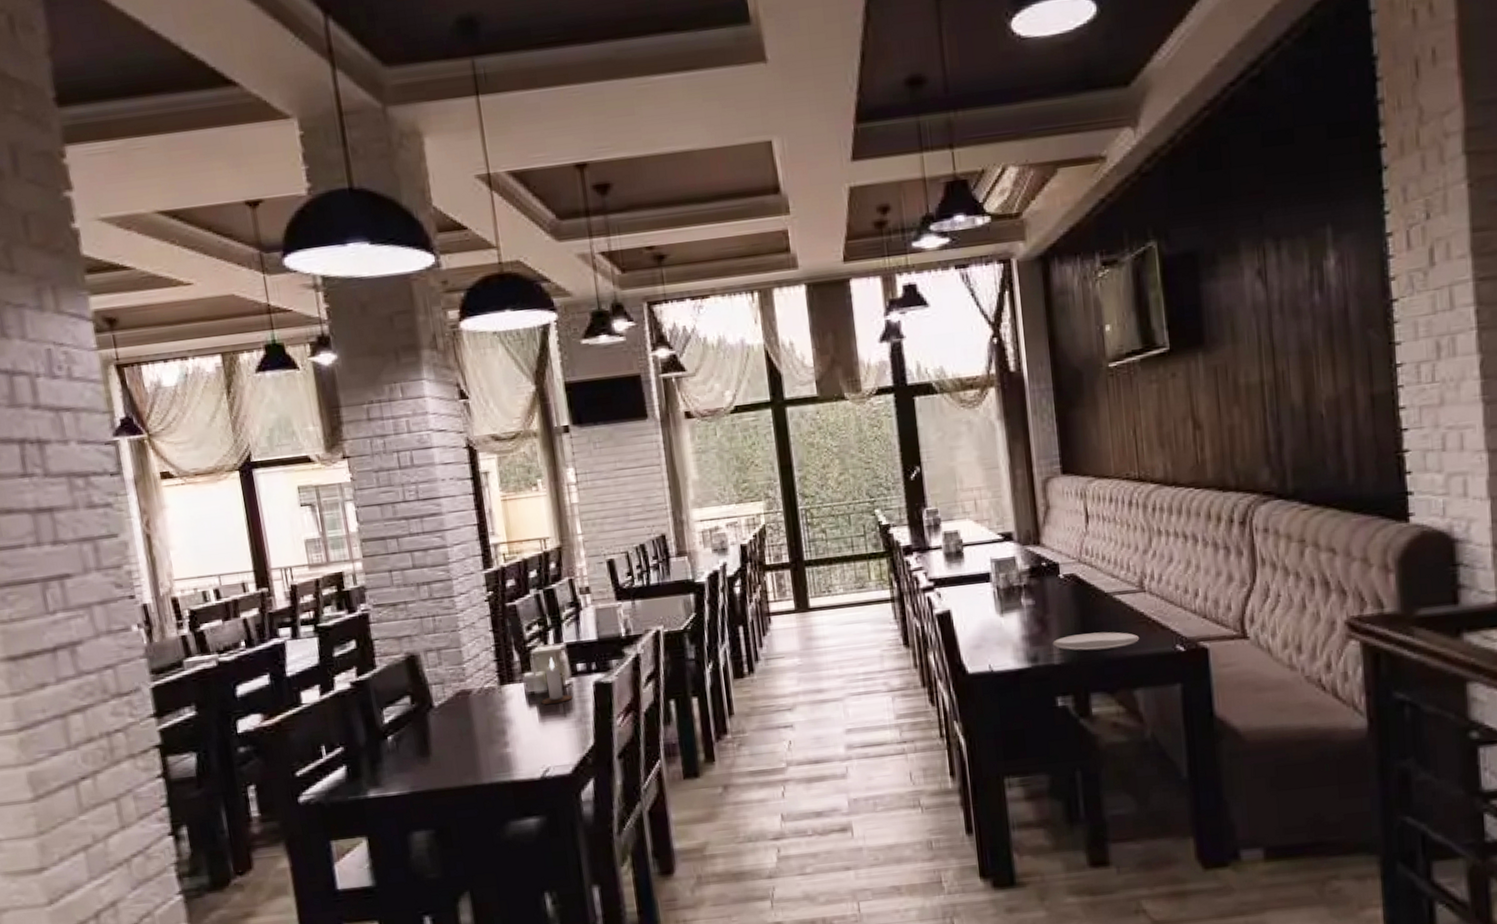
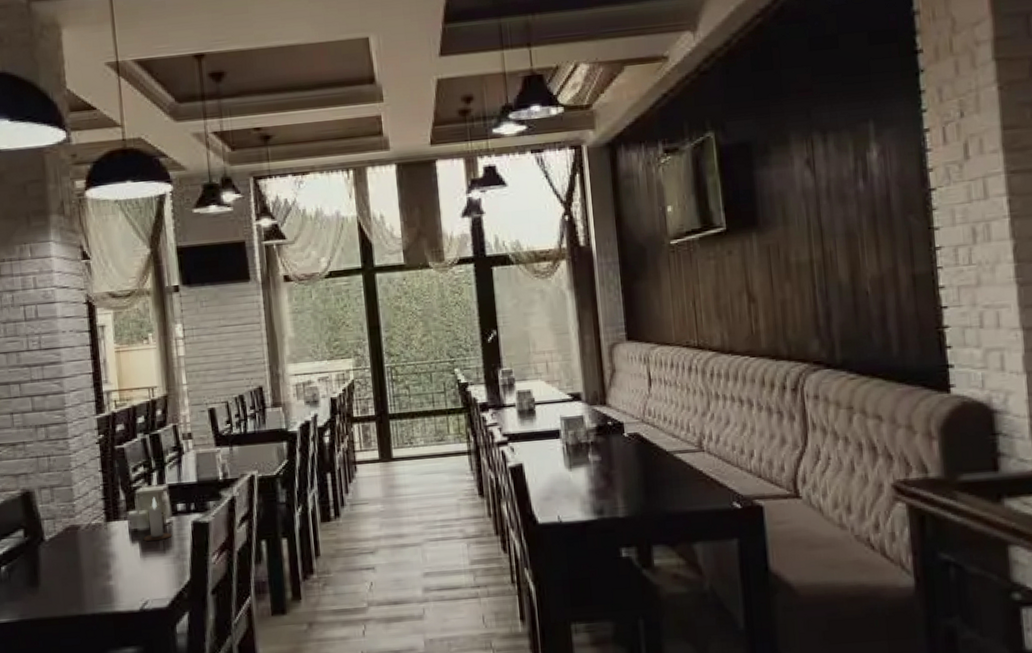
plate: present [1053,631,1140,652] -> none [617,488,699,507]

